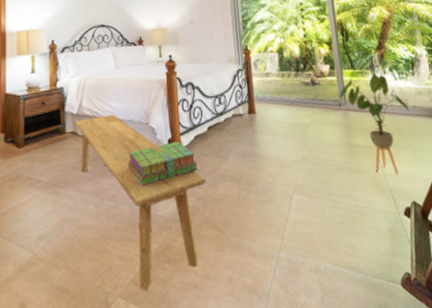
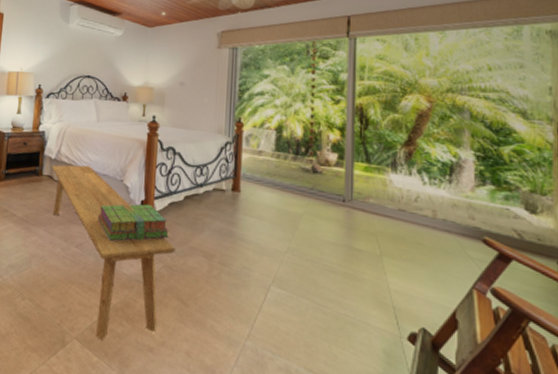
house plant: present [338,73,410,174] -> none [343,171,437,292]

